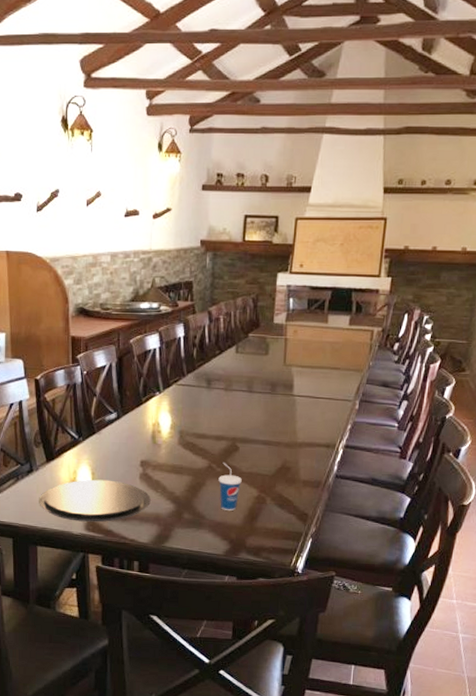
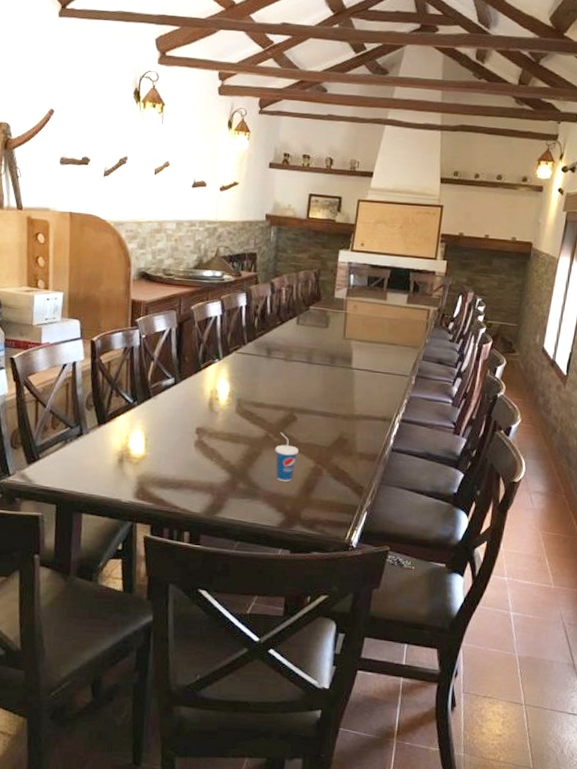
plate: present [39,479,151,522] -> none [87,445,205,490]

